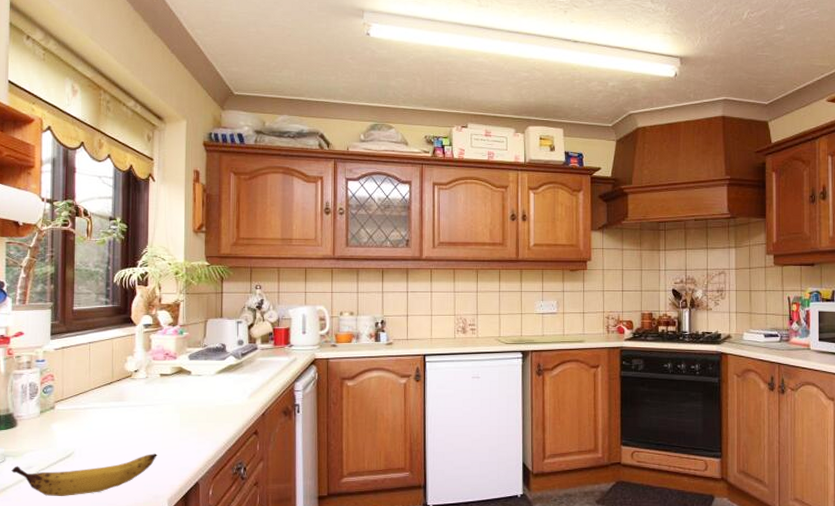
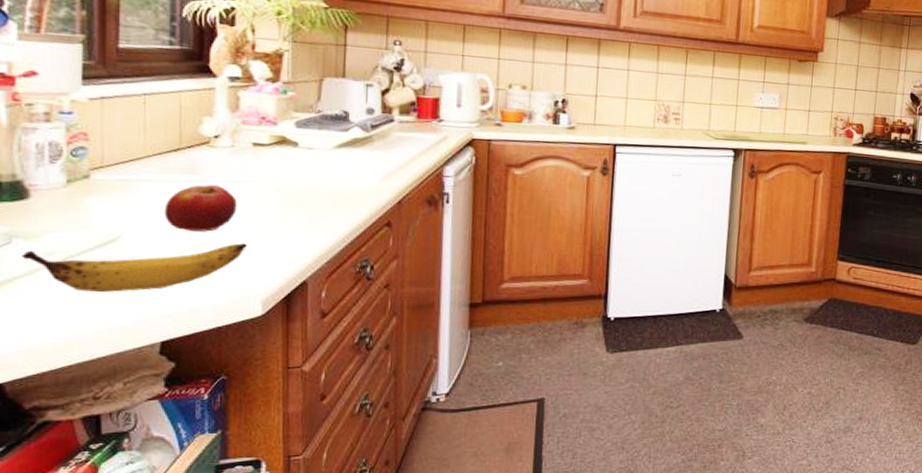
fruit: none [102,409,150,446] -> present [164,185,237,232]

